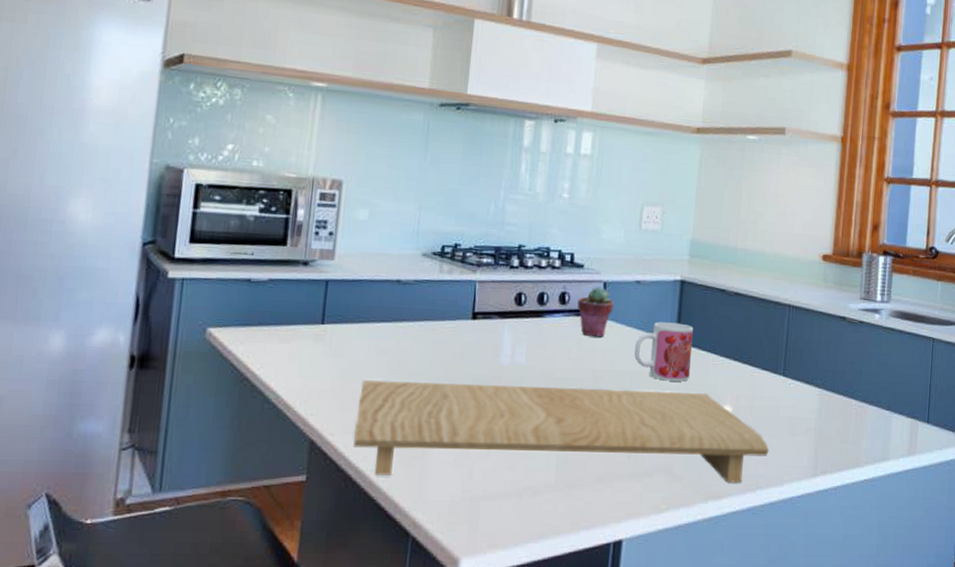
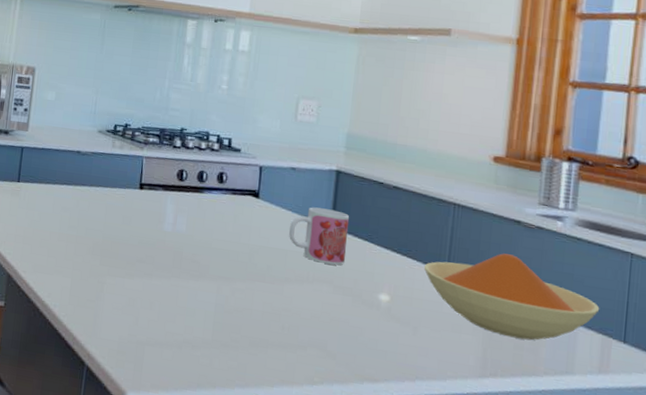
cutting board: present [353,379,769,483] -> none [41,231,431,371]
potted succulent: present [577,286,614,338] -> none [234,170,269,216]
bowl: none [762,351,909,433] -> present [423,253,600,341]

